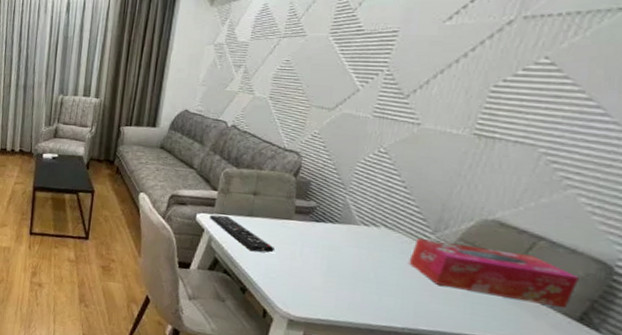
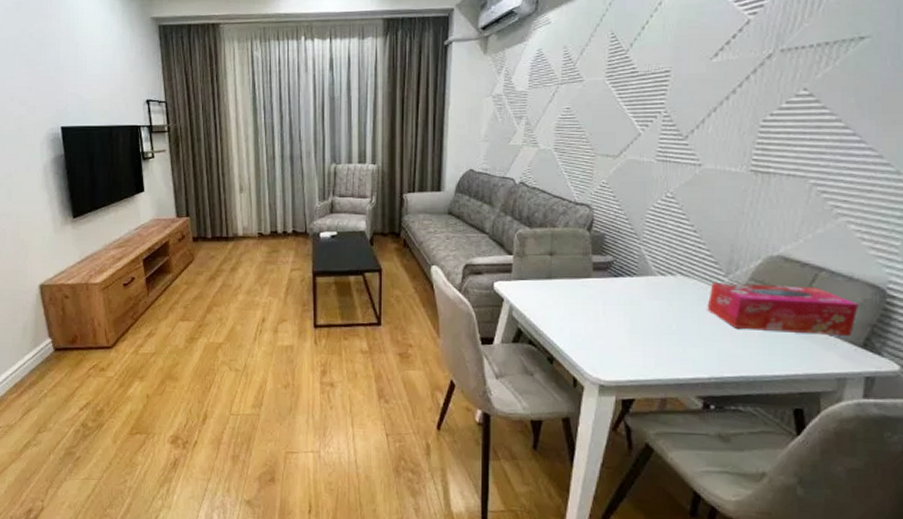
remote control: present [209,214,275,253] -> none [507,281,577,317]

